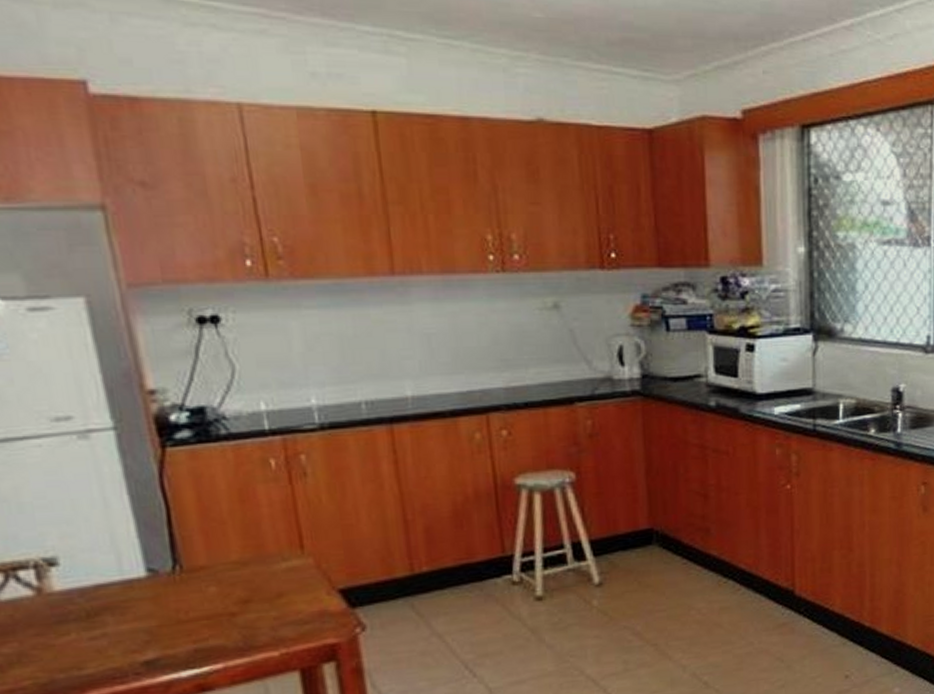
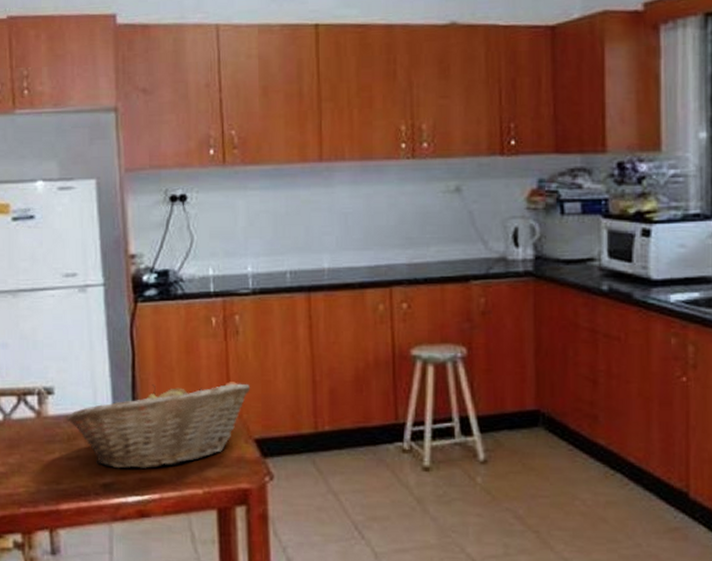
fruit basket: none [81,529,329,642] -> present [67,382,251,470]

